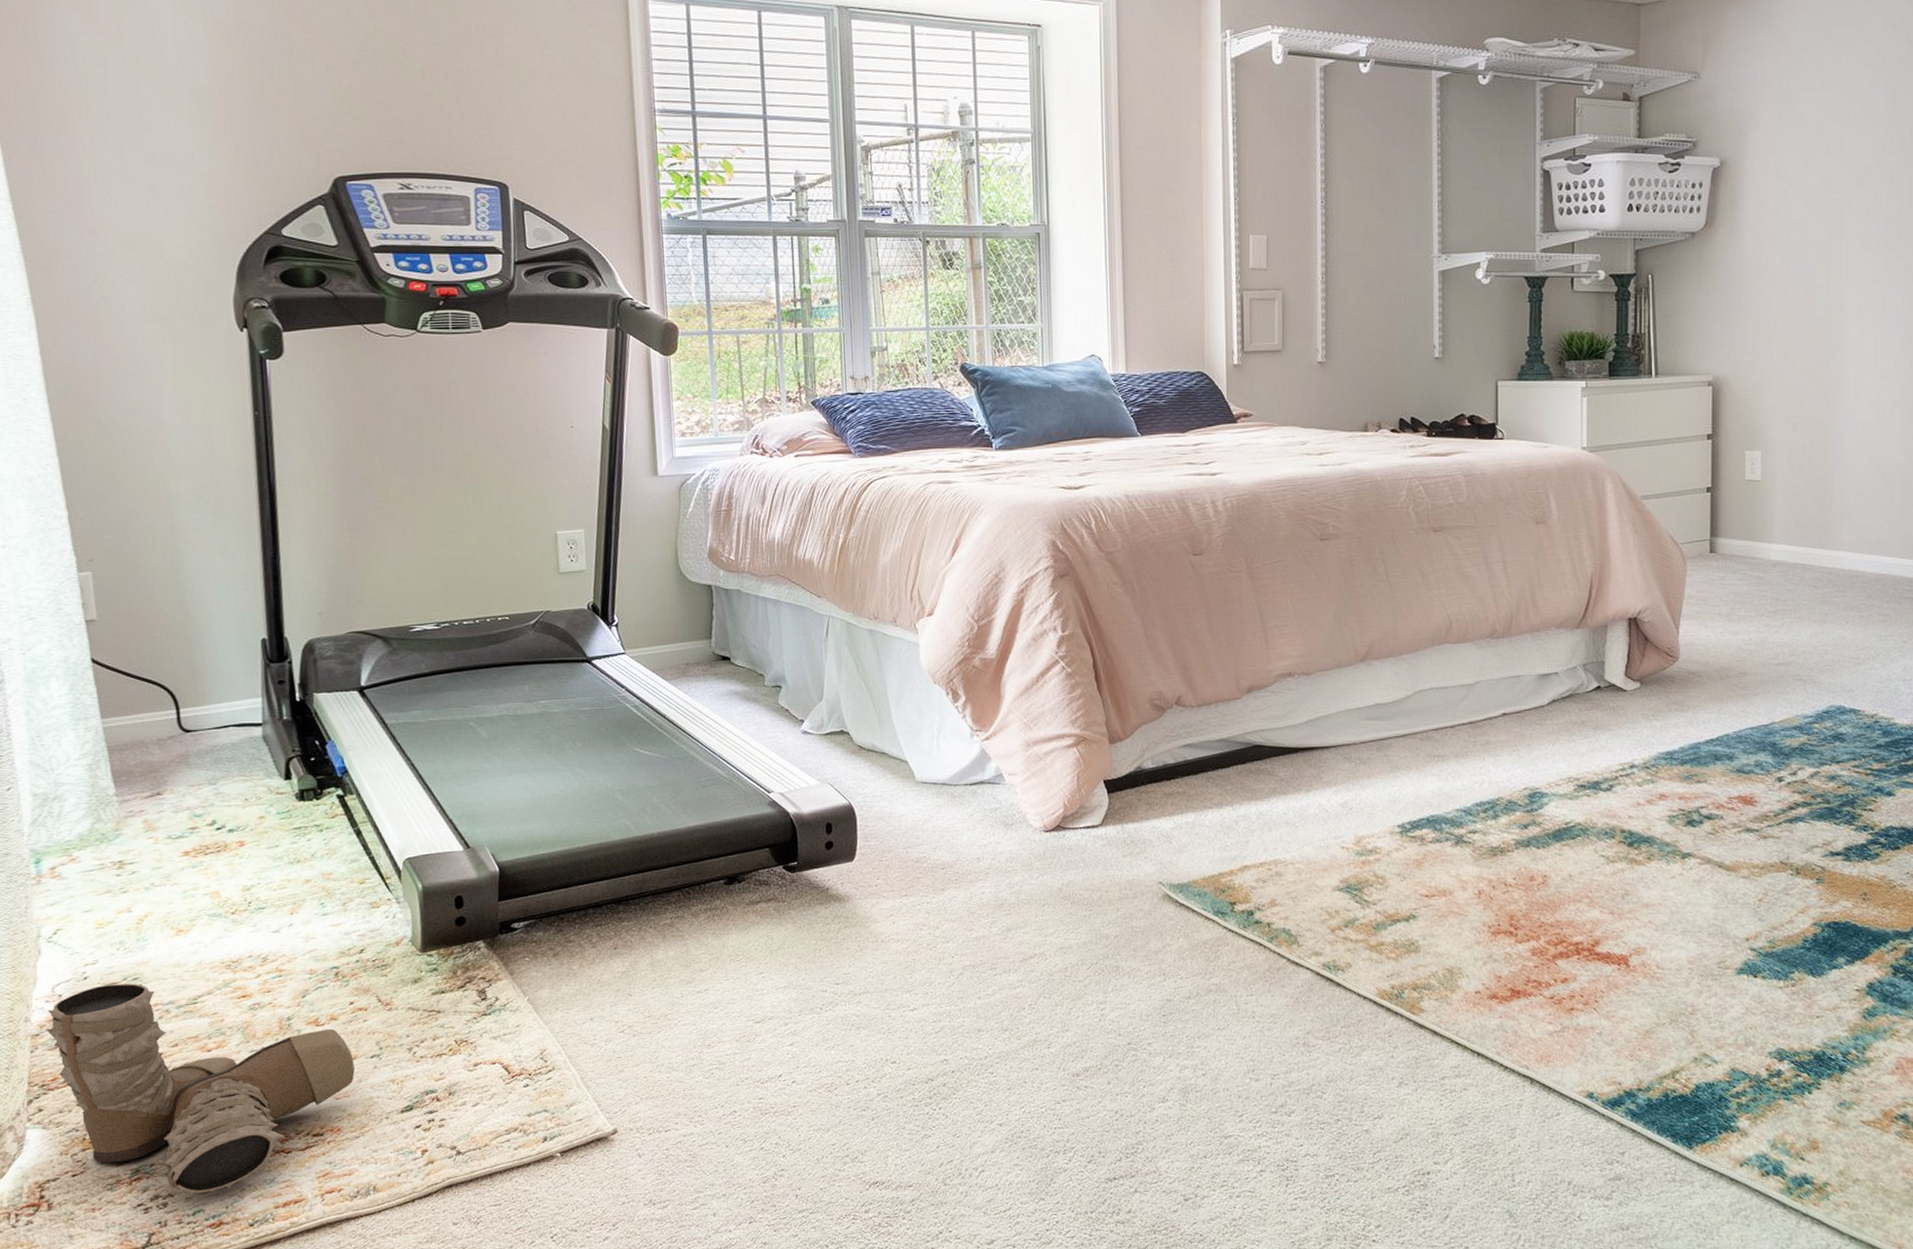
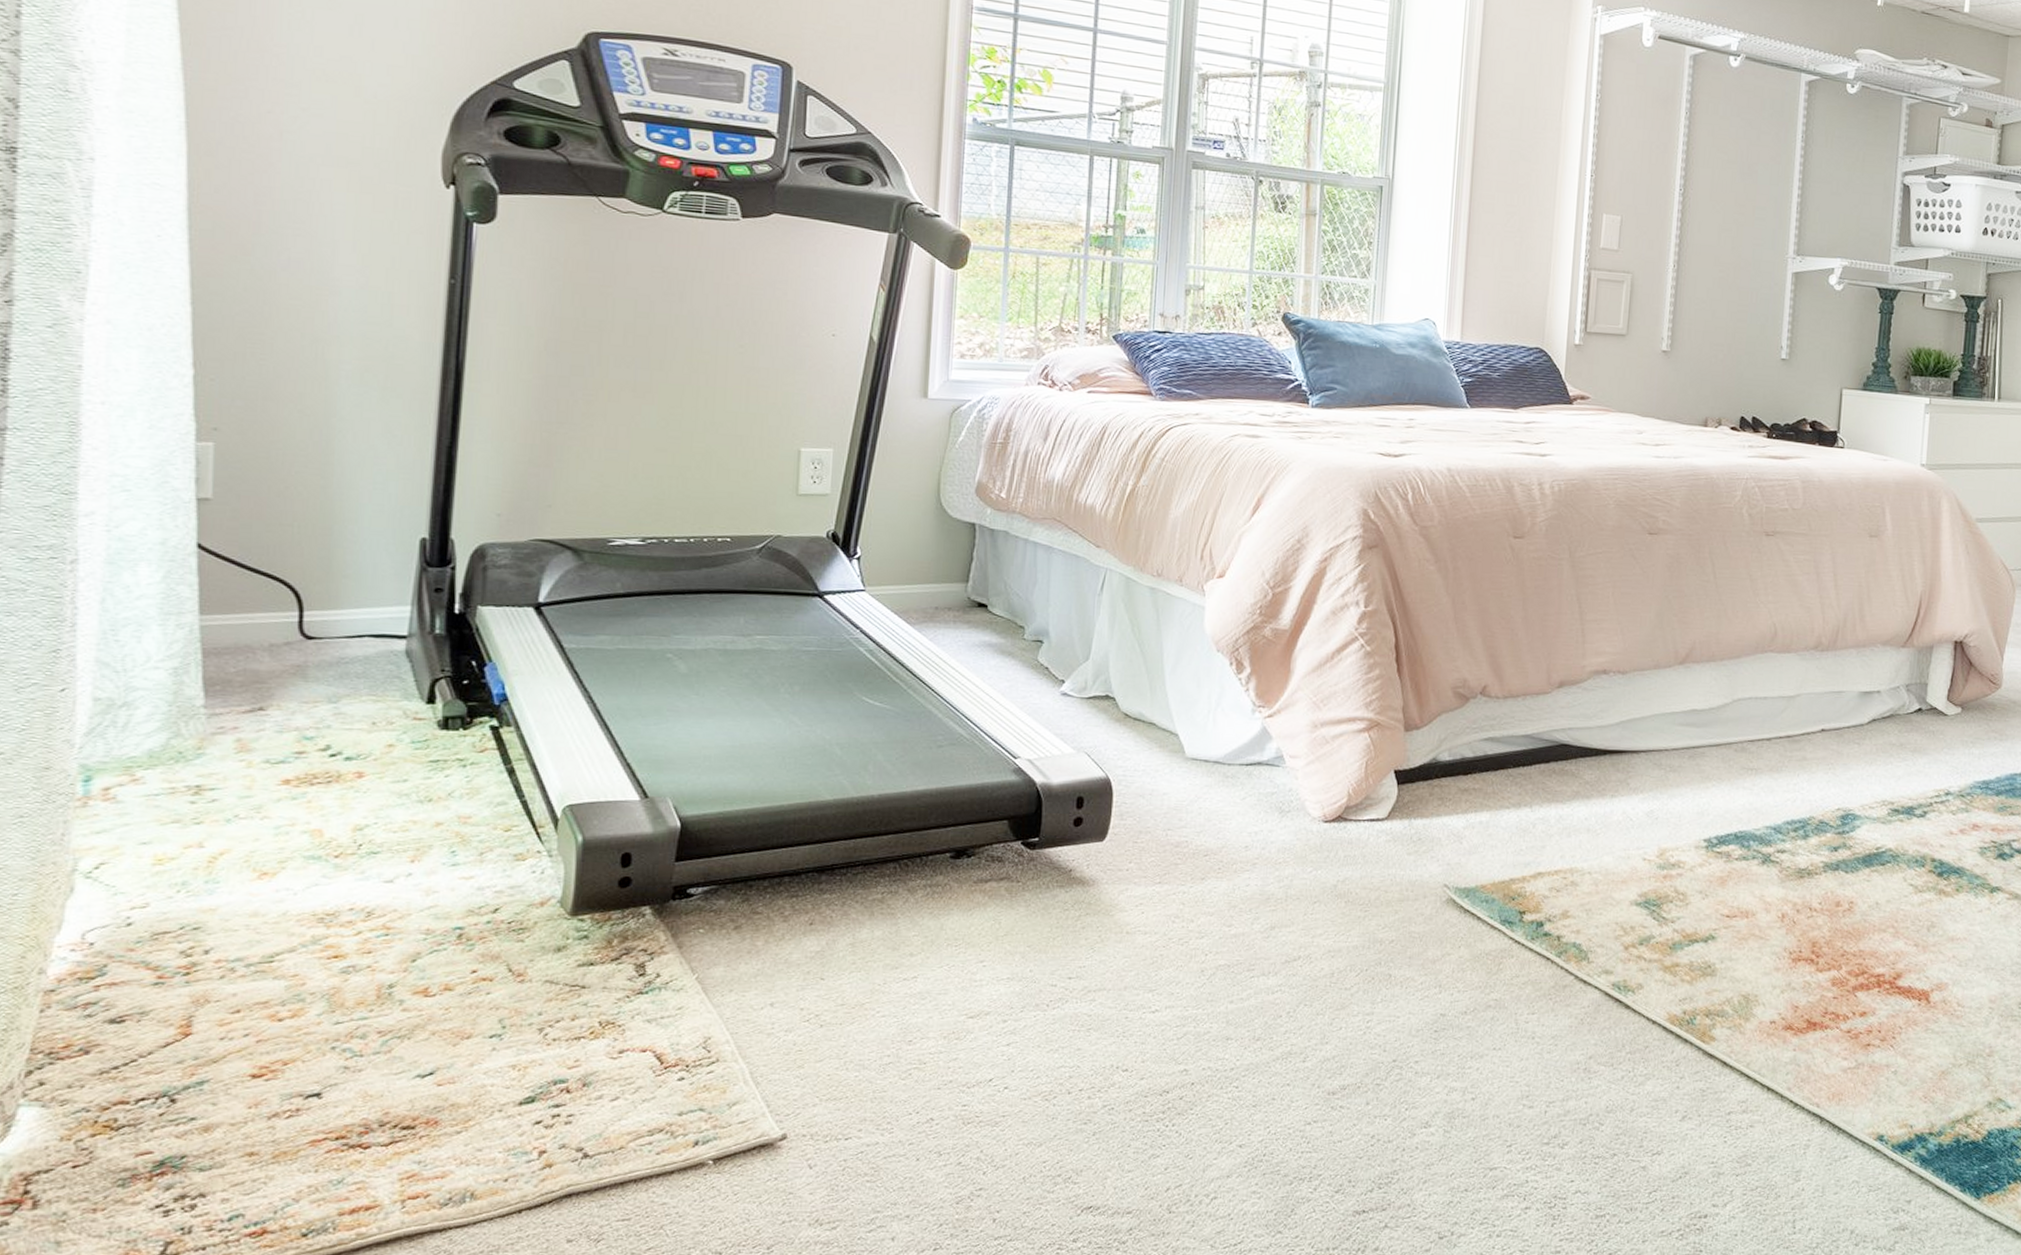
boots: present [45,983,355,1196] -> none [65,933,467,1197]

